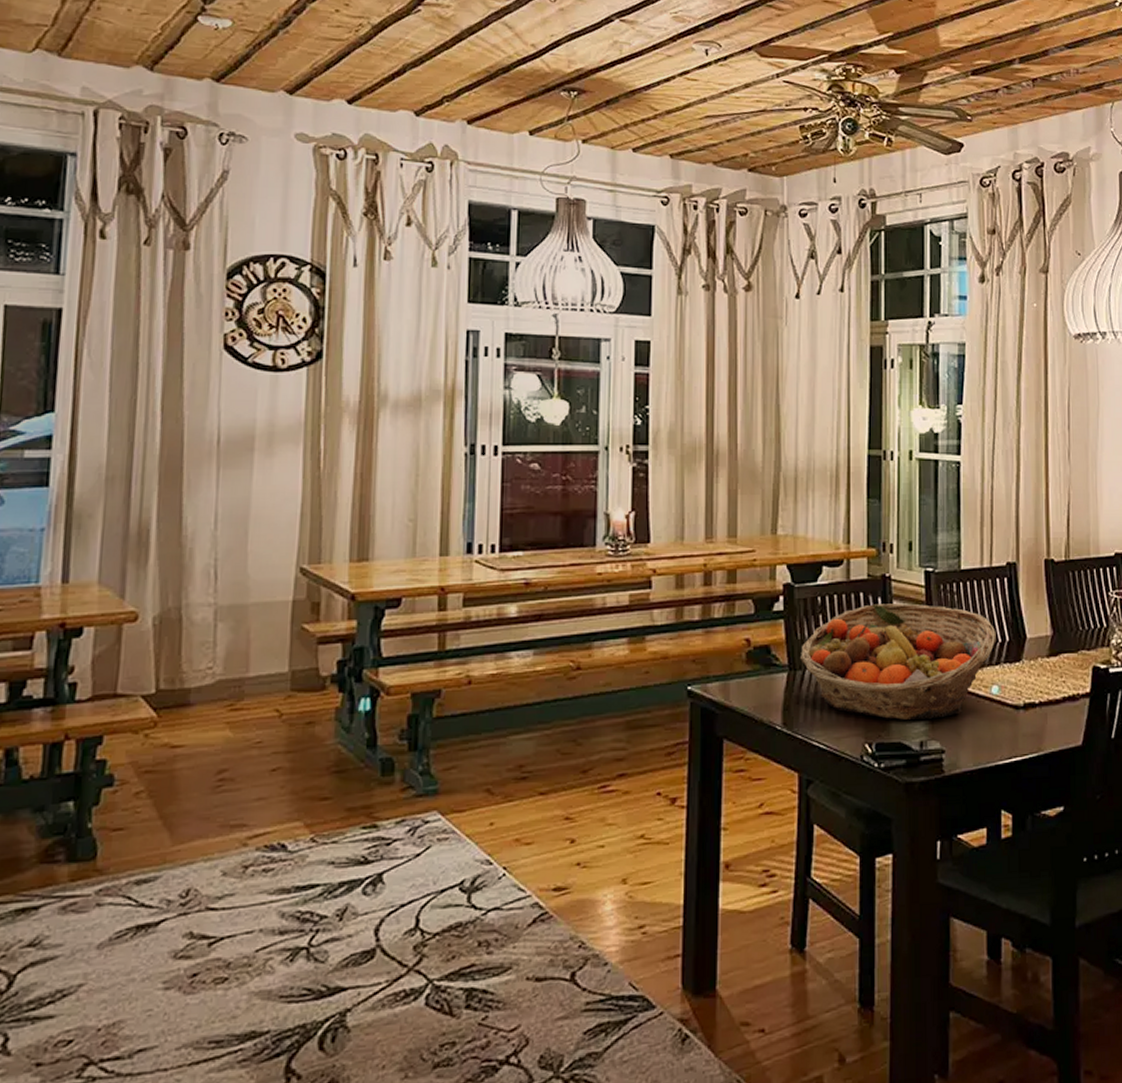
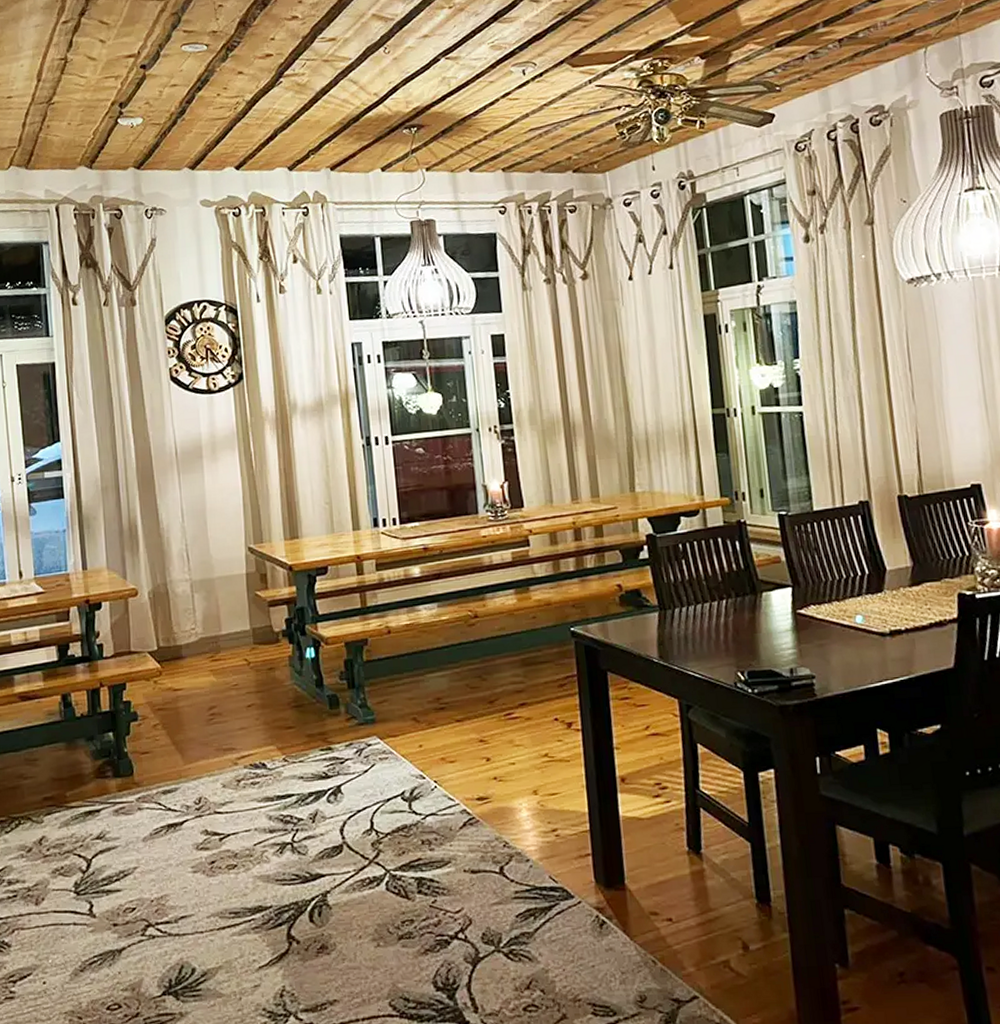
fruit basket: present [799,603,996,720] -> none [668,545,856,650]

